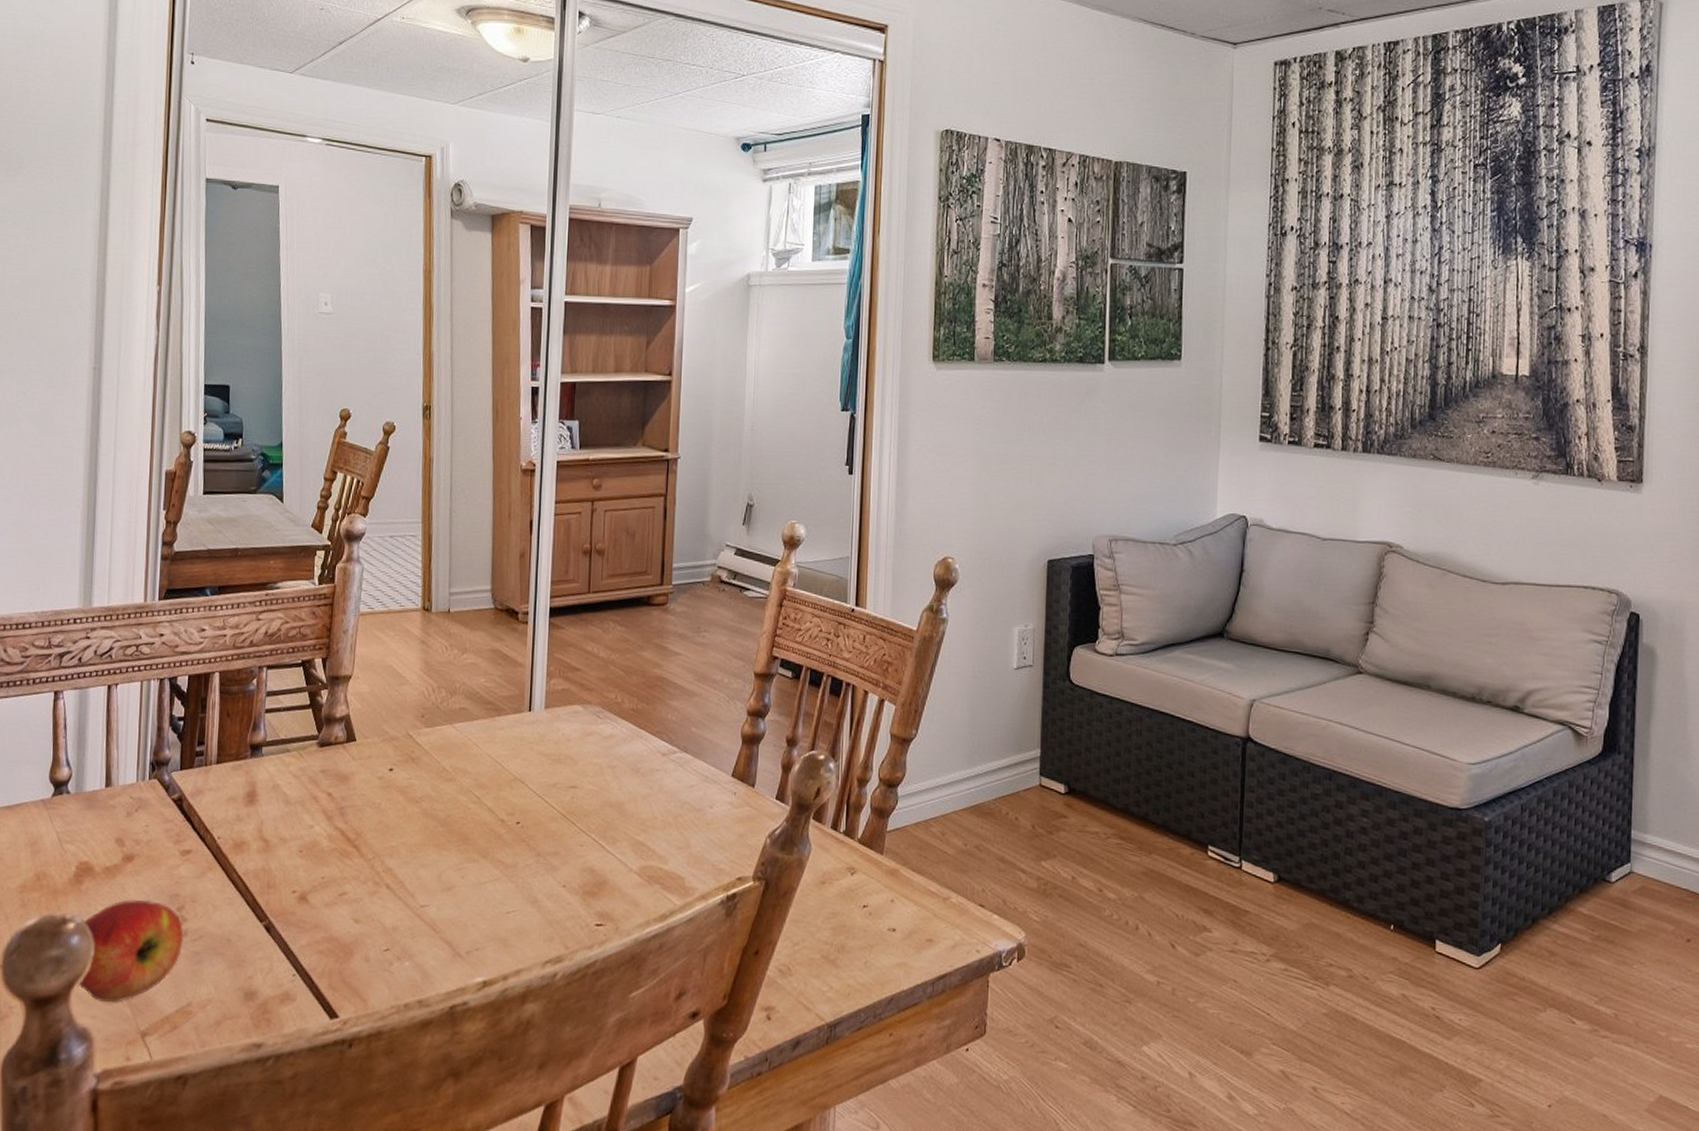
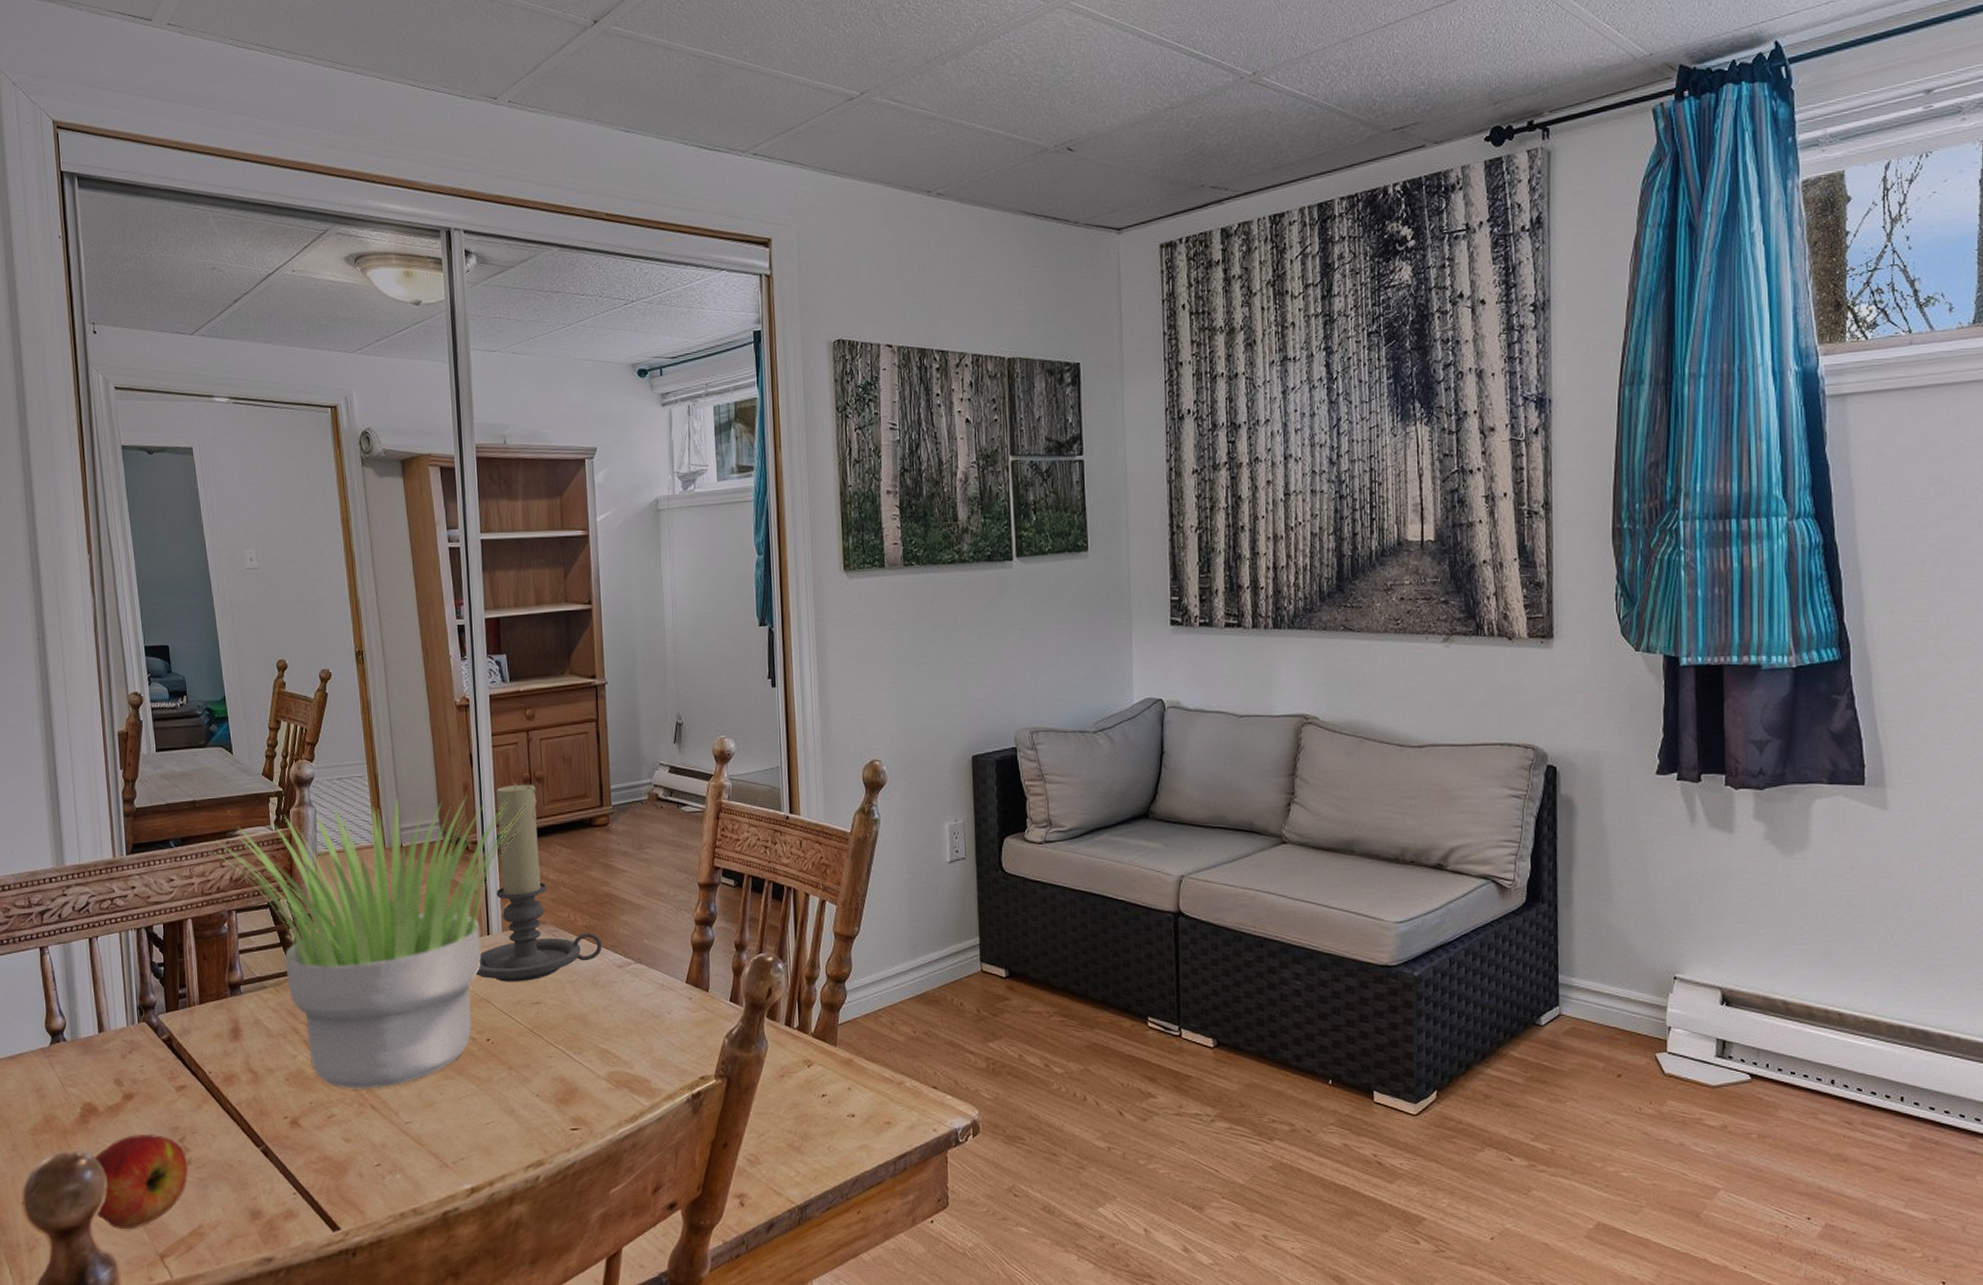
potted plant: none [248,561,587,867] -> present [210,795,529,1089]
candle holder: none [512,554,649,764] -> present [475,783,603,982]

